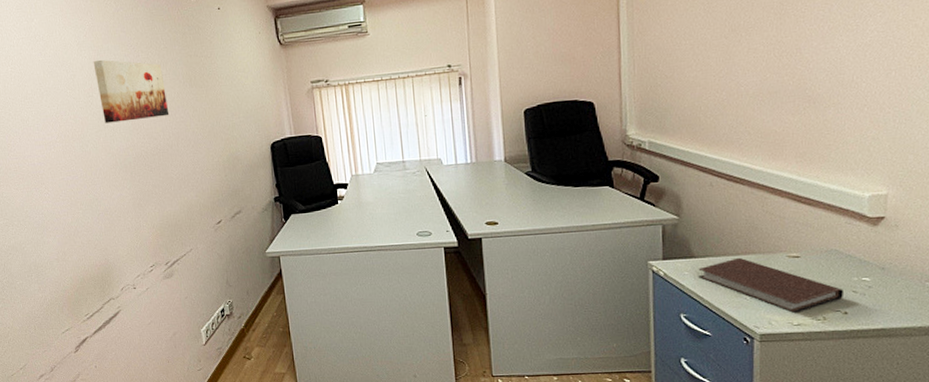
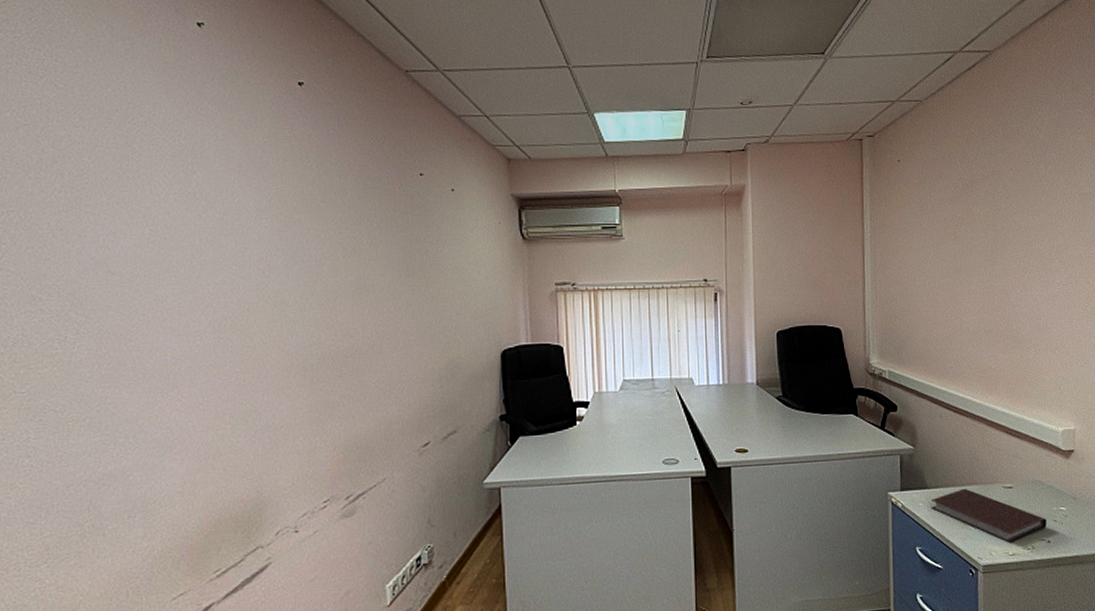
wall art: present [93,59,170,123] -> none [276,232,375,313]

